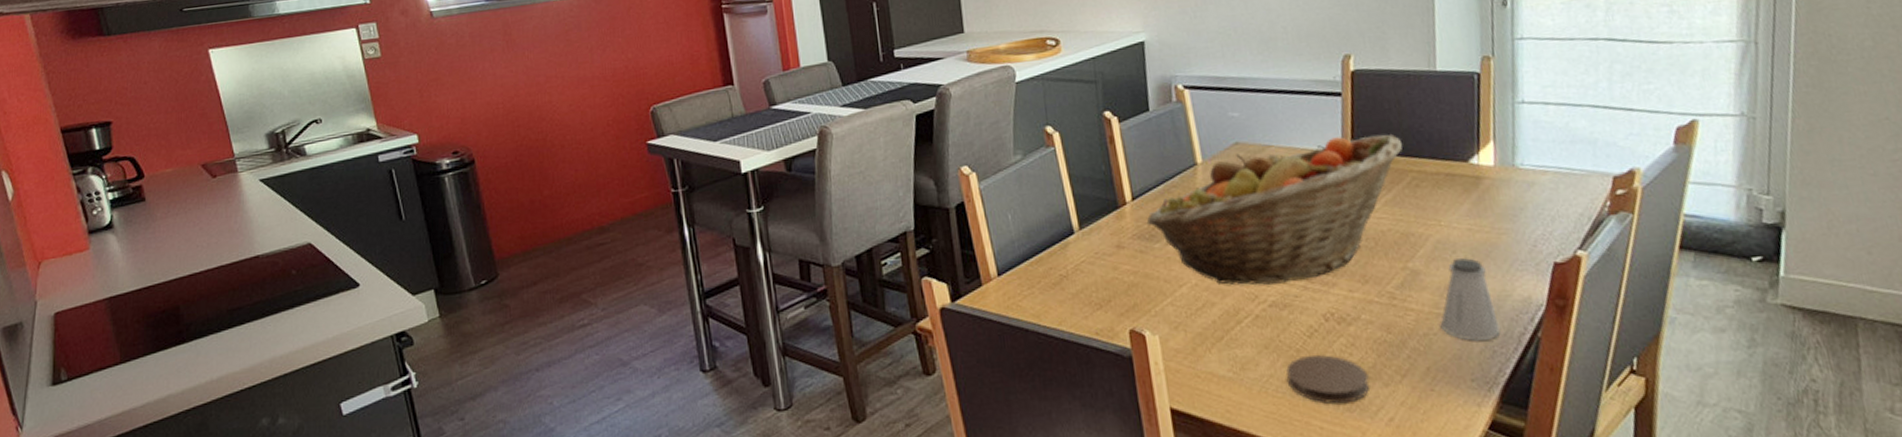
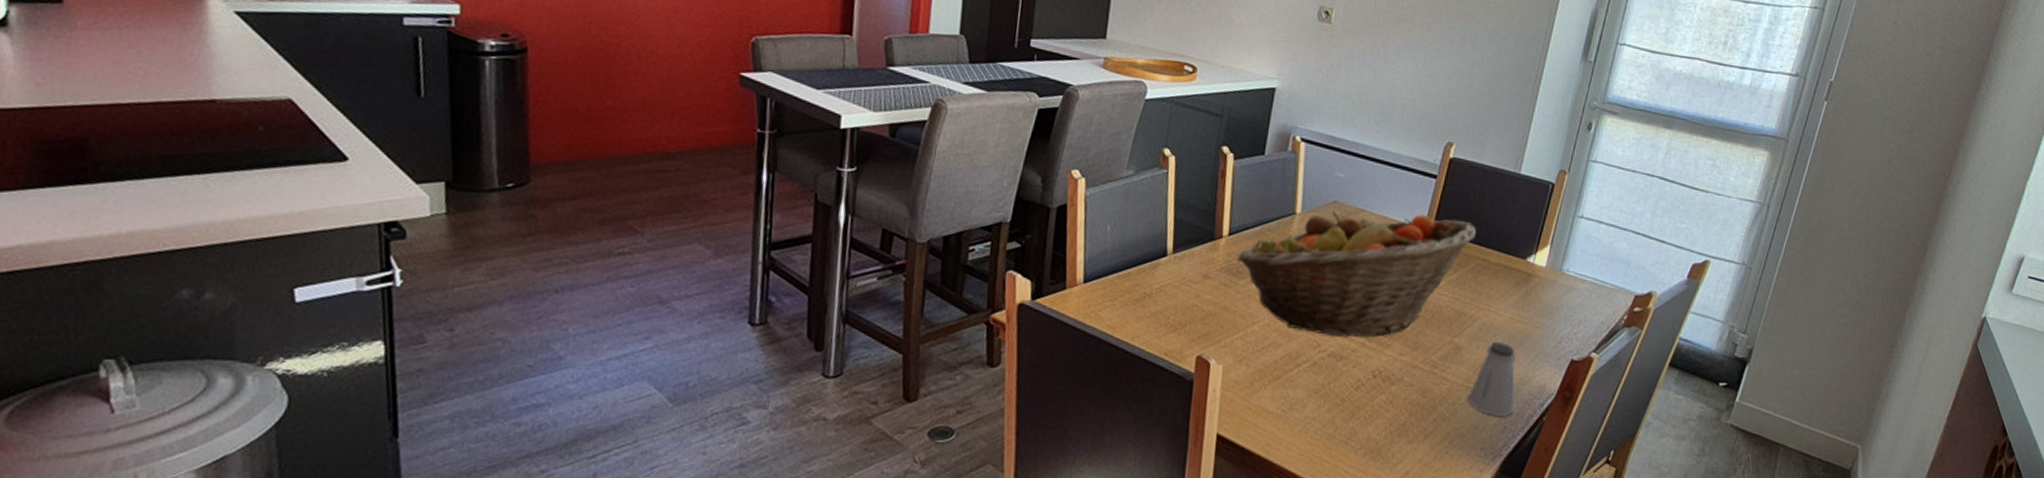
coaster: present [1286,355,1369,404] -> none [1326,406,1397,453]

